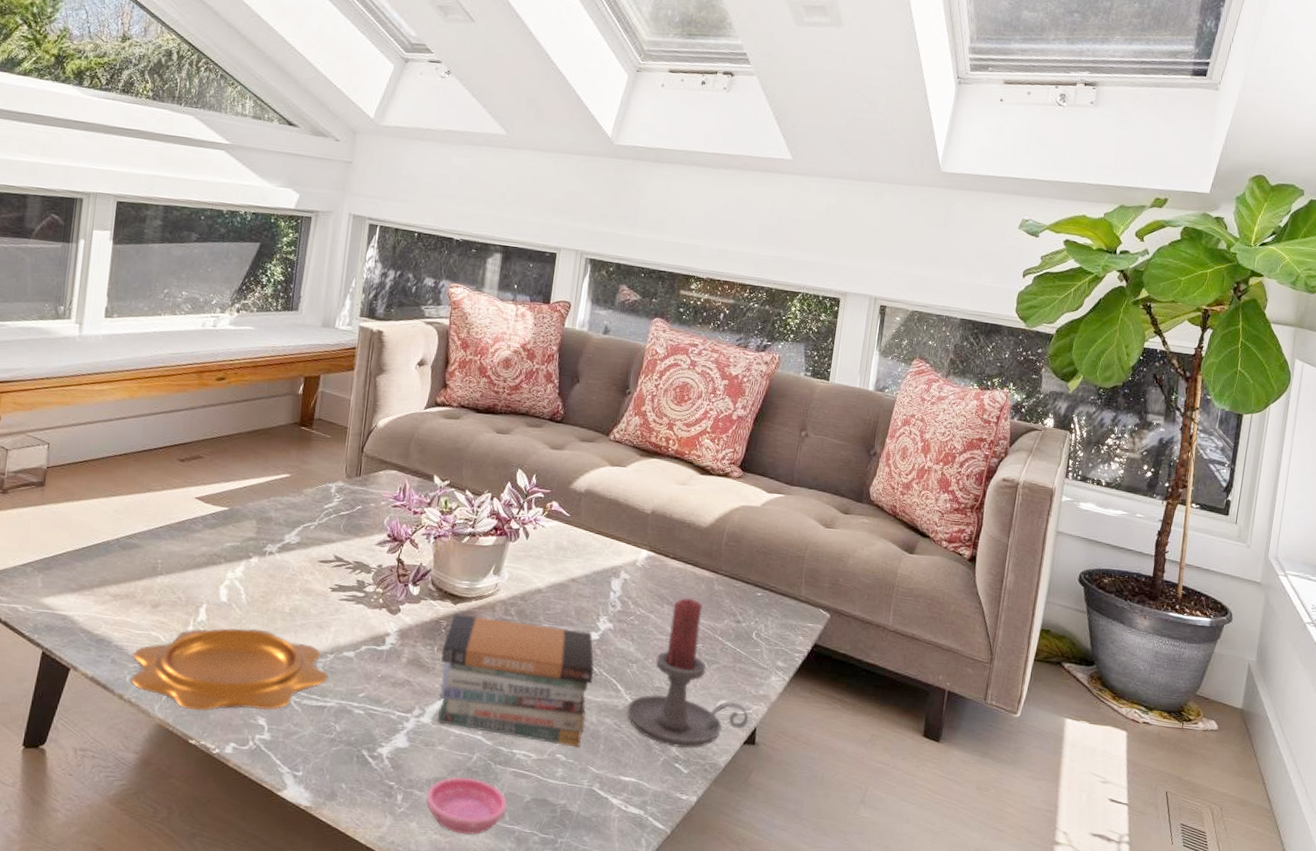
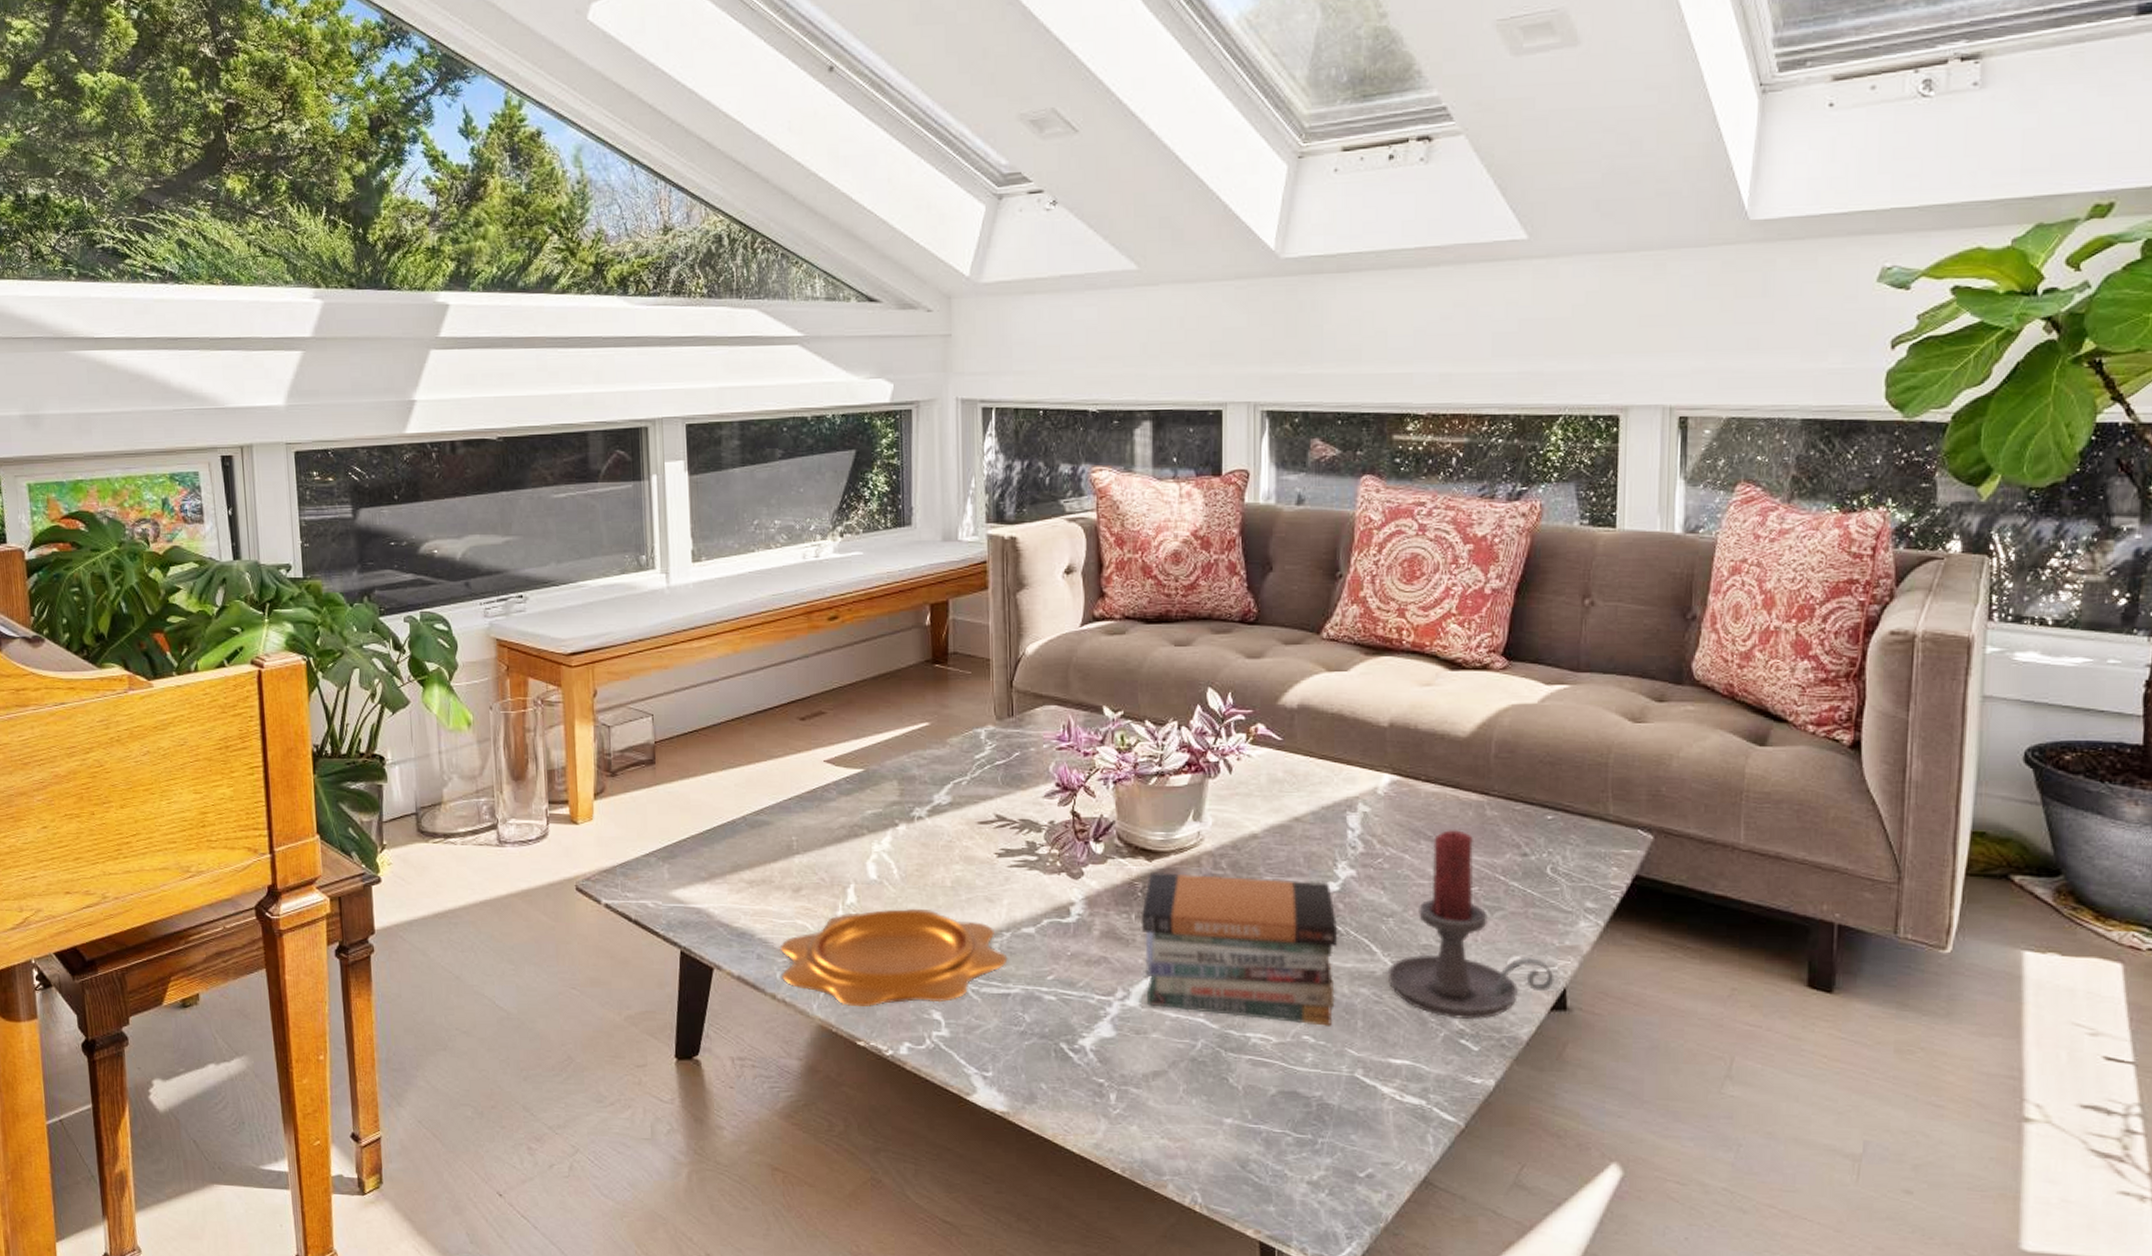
saucer: present [425,777,508,835] -> none [1145,1069,1249,1138]

